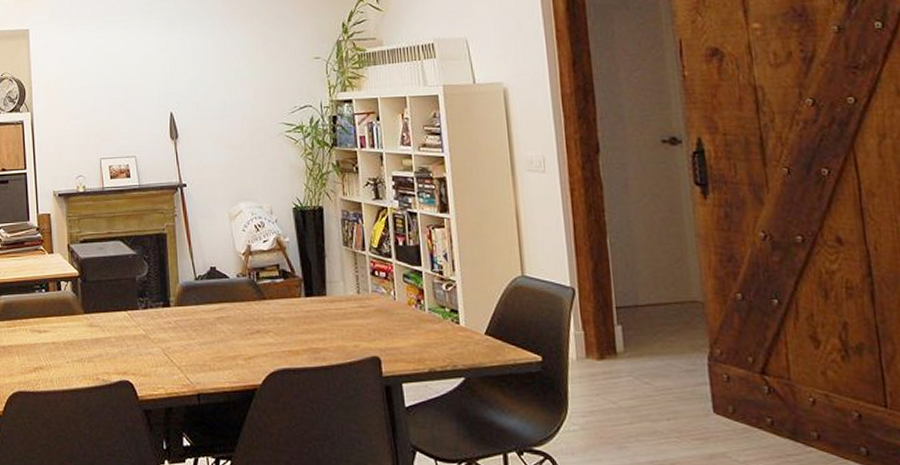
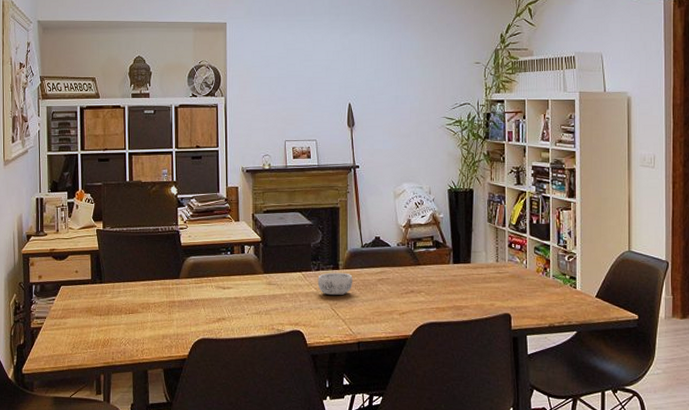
decorative bowl: none [146,310,187,337] -> present [317,272,353,295]

